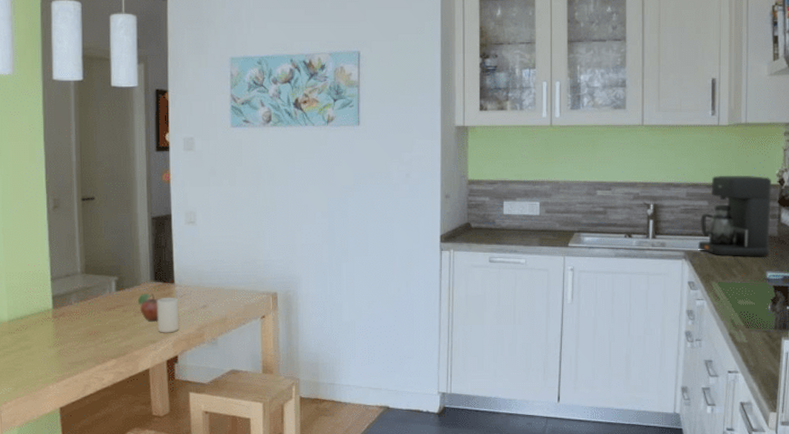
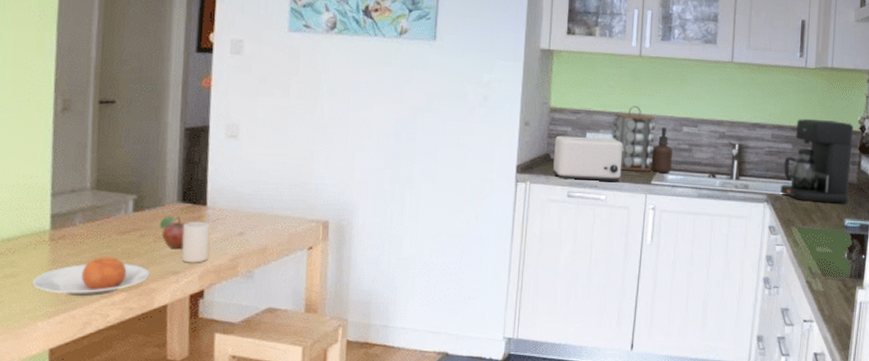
plate: none [42,330,134,363] -> present [32,257,150,296]
toaster: none [474,205,541,247] -> present [553,135,624,182]
spice rack: none [527,173,570,236] -> present [611,105,656,172]
soap dispenser: none [567,192,588,236] -> present [651,127,672,174]

